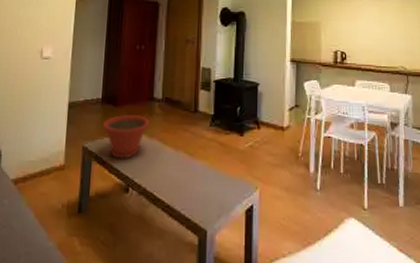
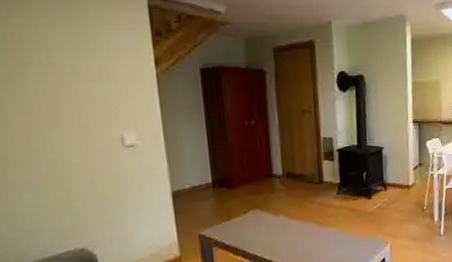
plant pot: present [103,114,150,159] -> none [219,194,272,241]

